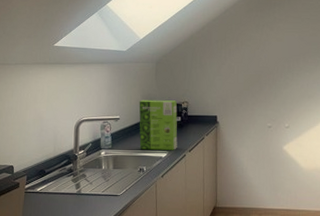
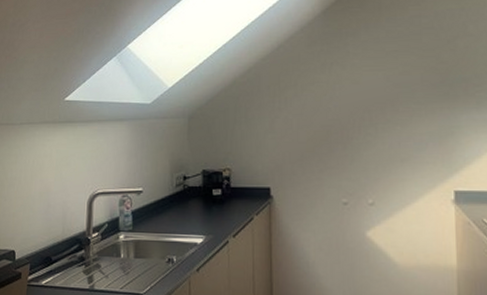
cake mix box: present [139,100,178,150] -> none [166,166,218,235]

